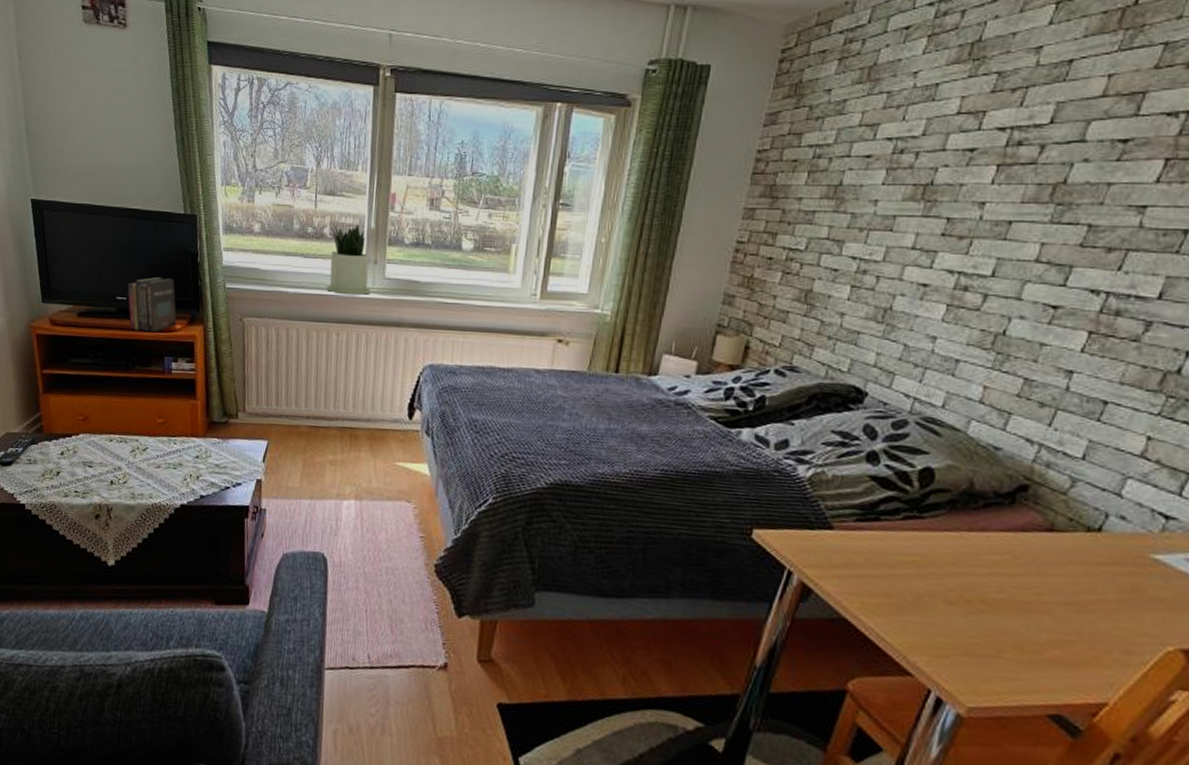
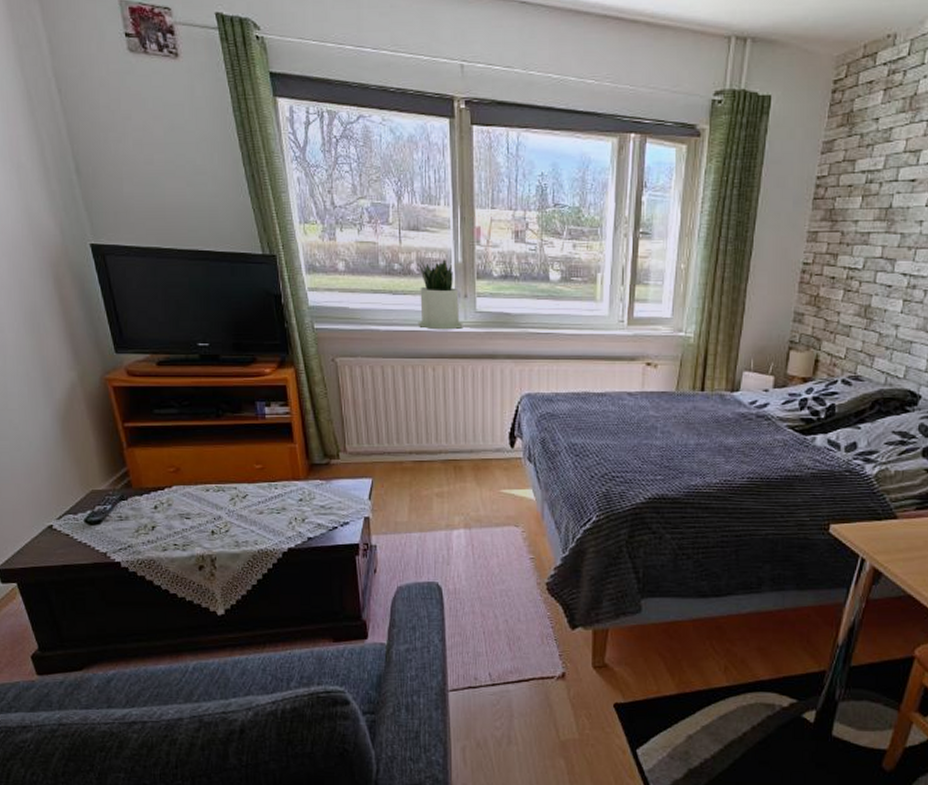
books: present [127,277,177,333] -> none [208,321,266,378]

